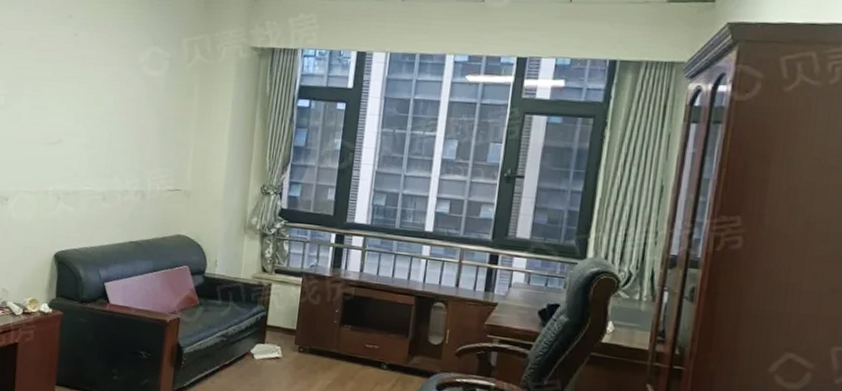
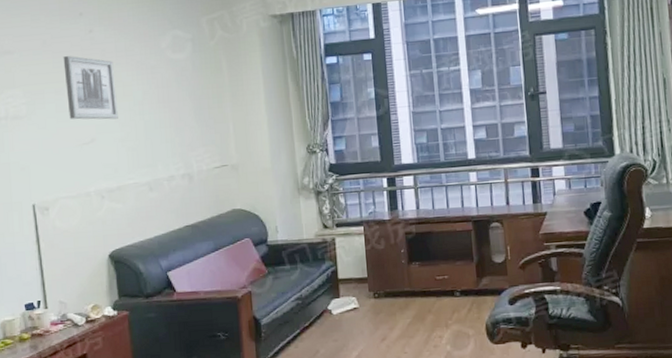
wall art: none [42,55,92,125] -> present [63,56,118,120]

